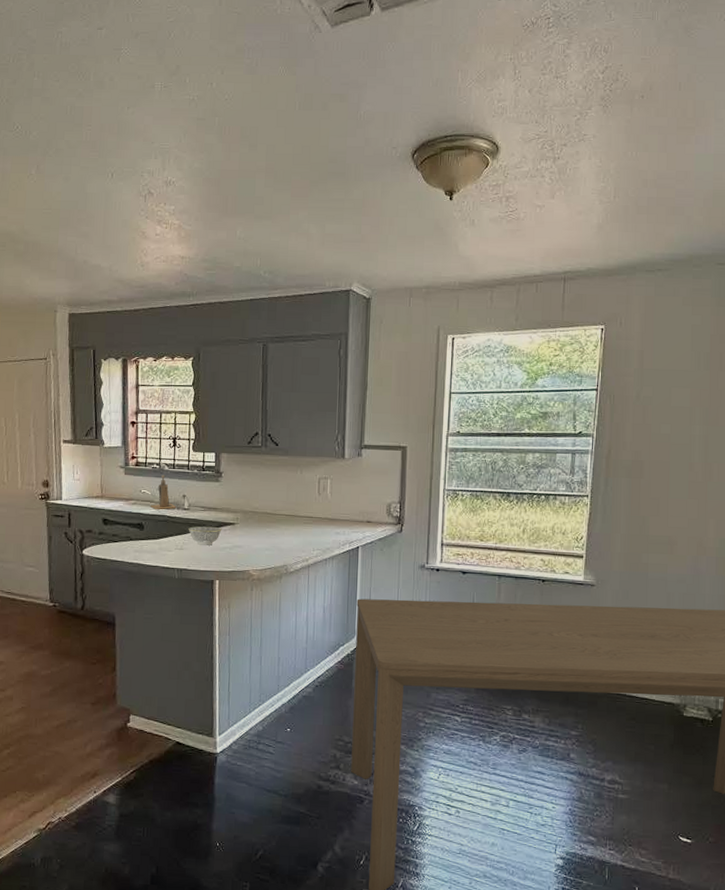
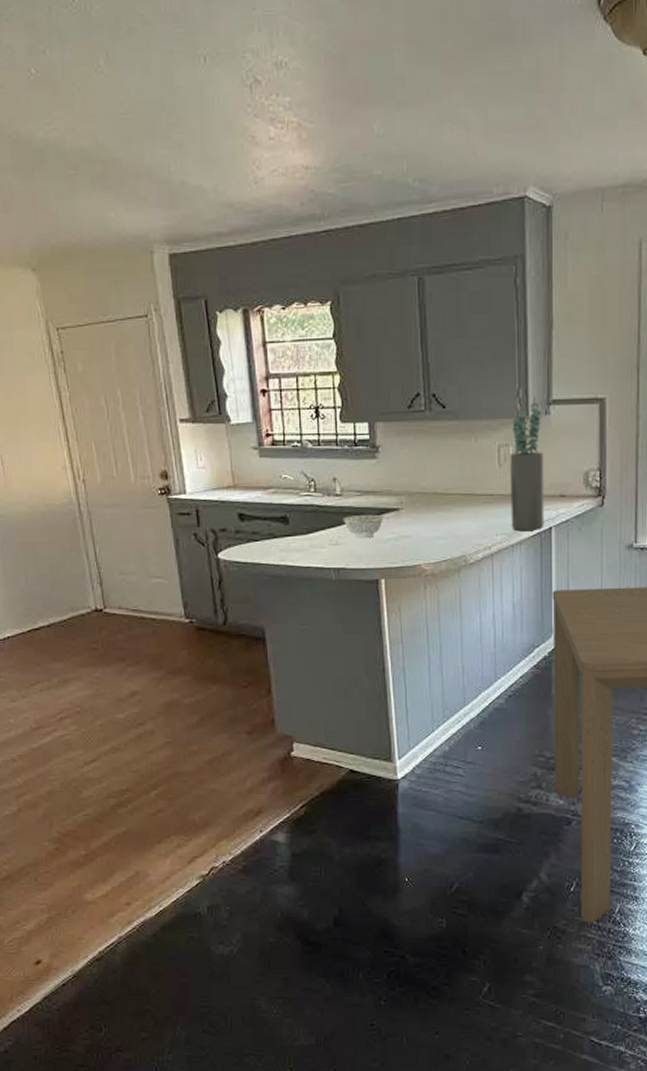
soap dispenser: present [150,474,176,510] -> none [294,454,325,499]
vase: none [325,441,356,549] -> present [510,396,545,532]

